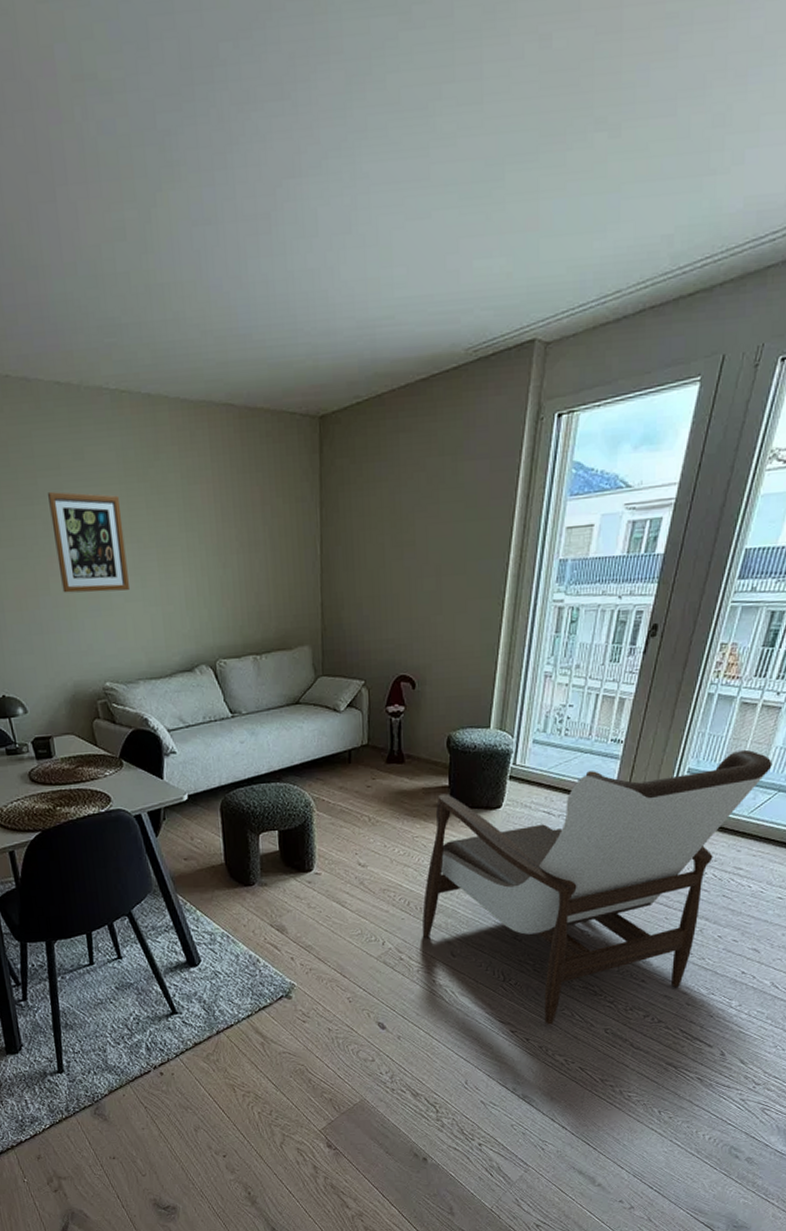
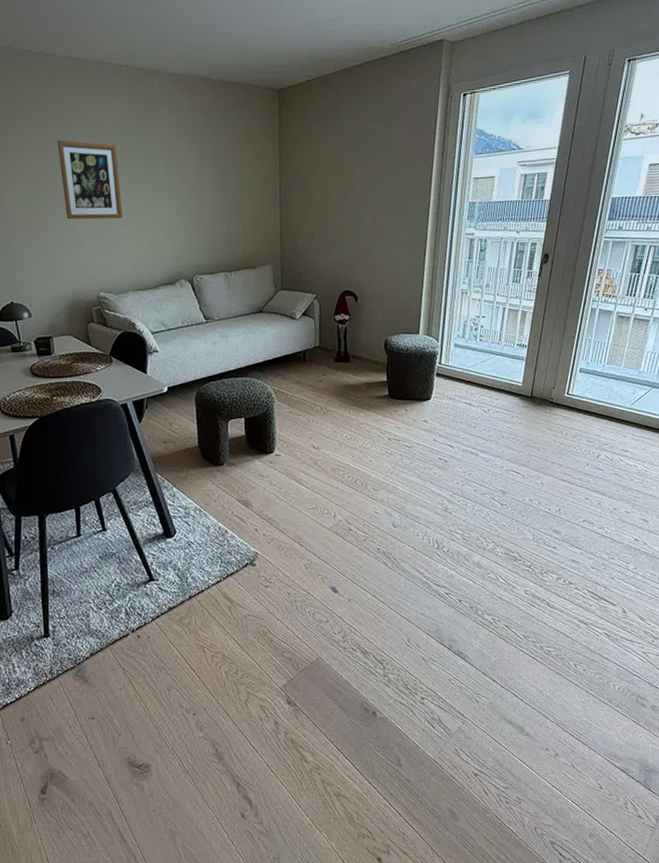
armchair: present [422,749,772,1025] -> none [367,353,646,588]

